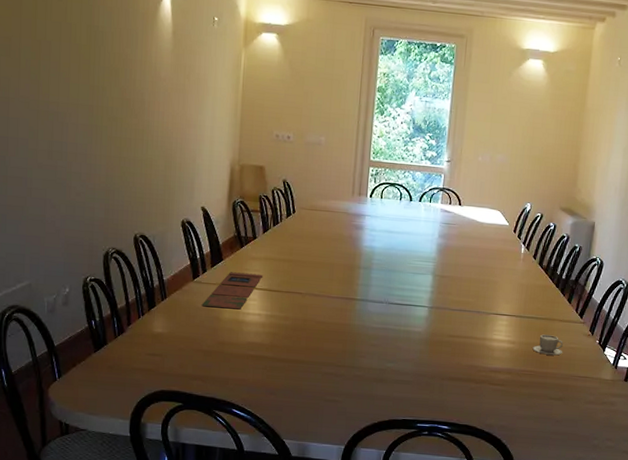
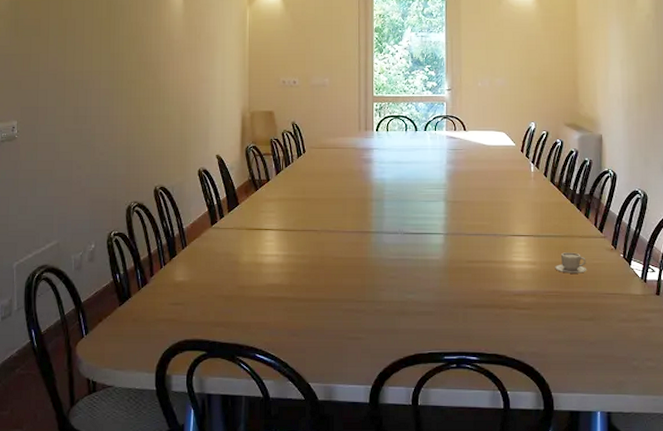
papers: present [202,272,263,310] -> none [221,215,279,252]

